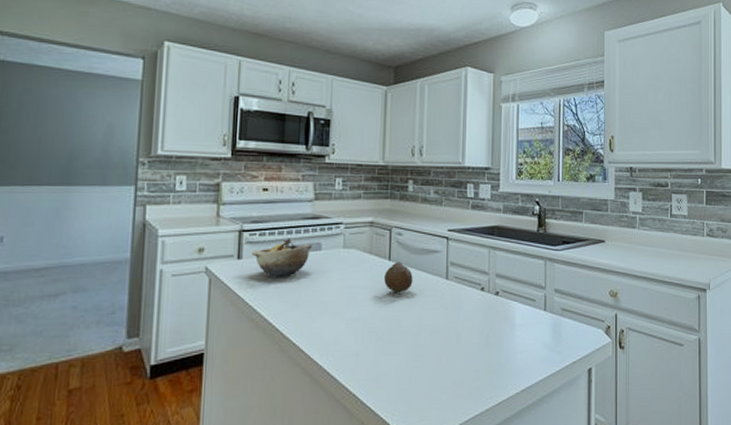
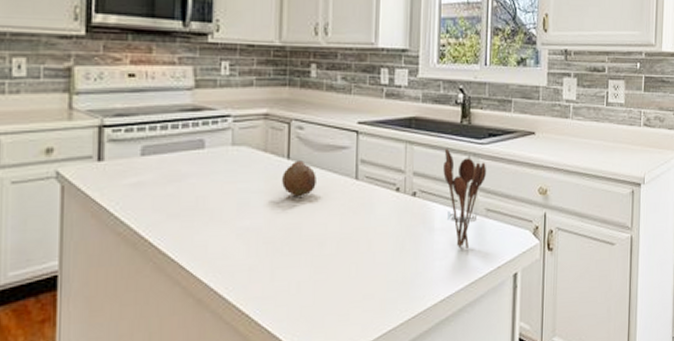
bowl: present [251,238,312,277] -> none [115,134,193,182]
utensil holder: none [522,253,562,344] -> present [443,148,487,249]

